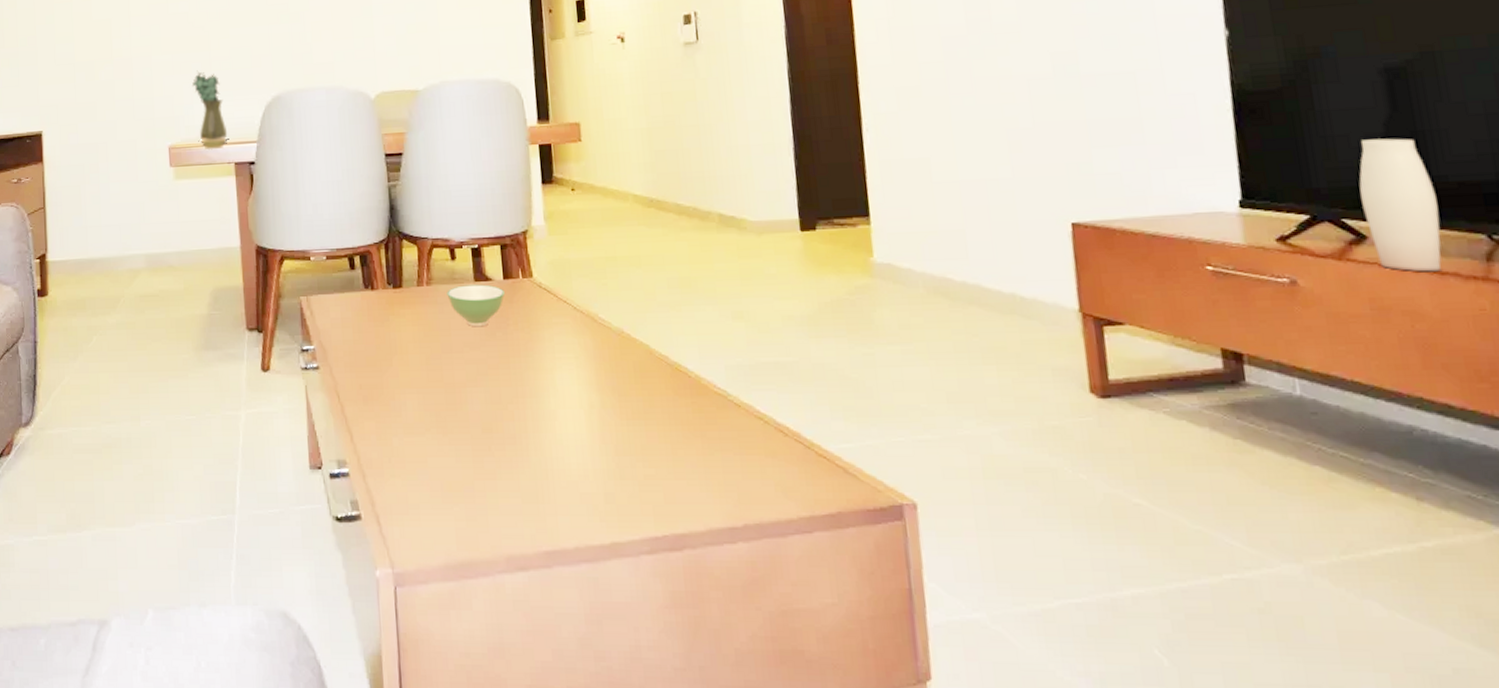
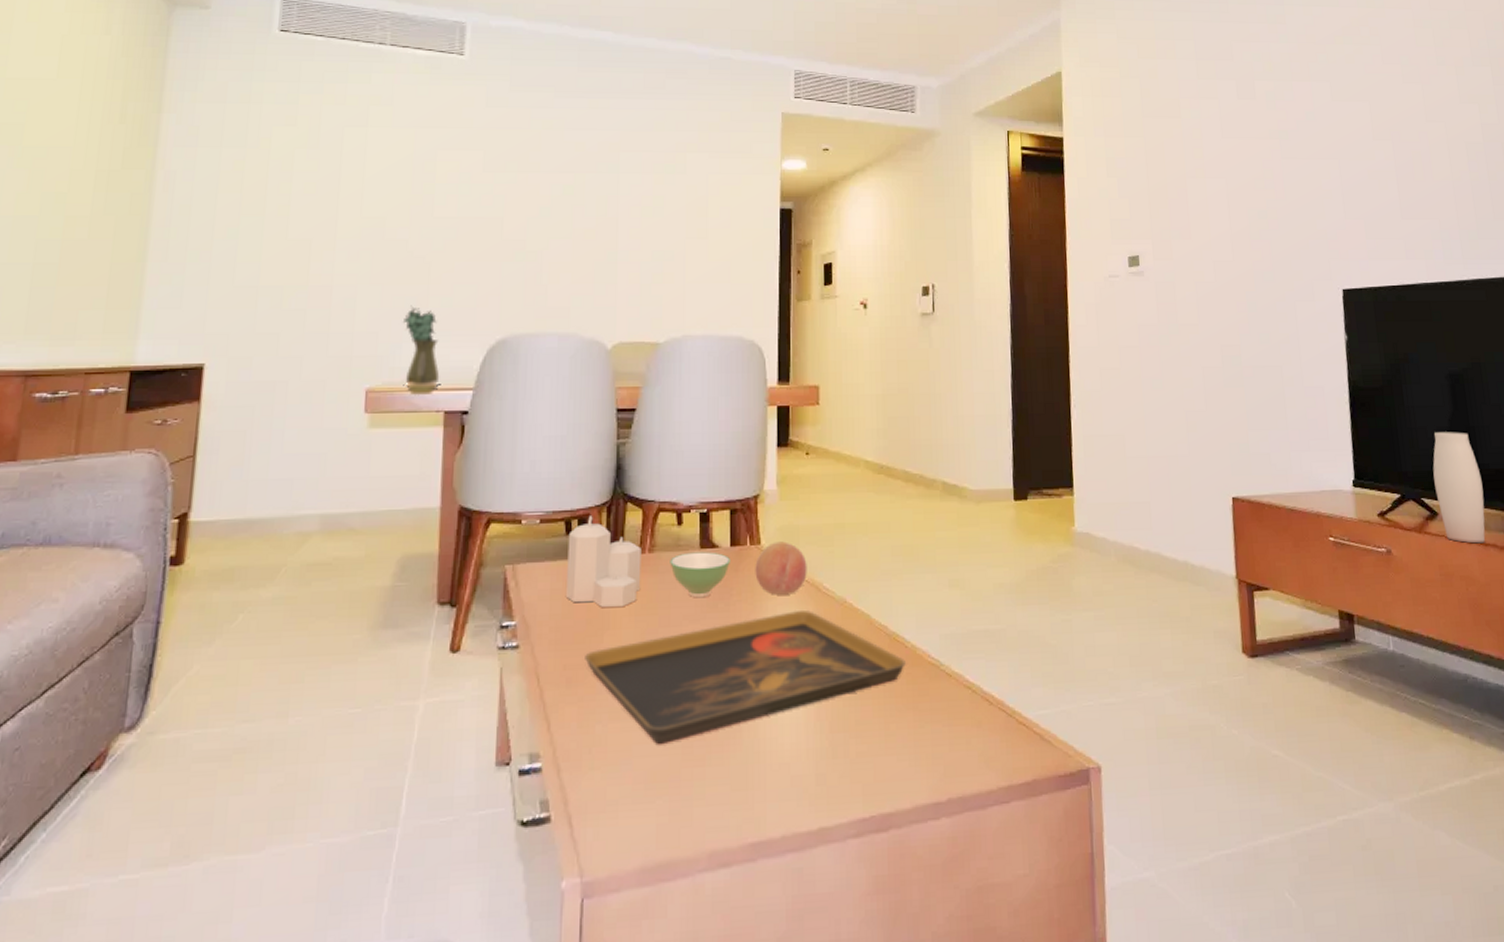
candle: none [352,252,422,335] -> present [565,516,642,608]
decorative tray: none [377,340,690,457] -> present [585,611,906,744]
fruit: none [529,274,582,325] -> present [755,541,807,595]

